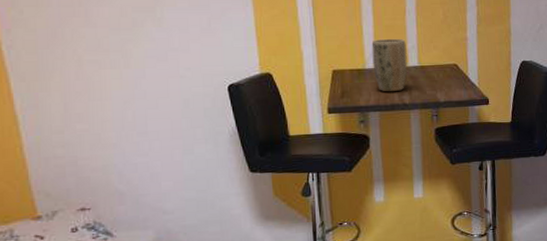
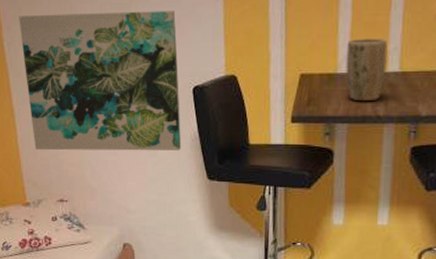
wall art: none [21,14,220,158] -> present [19,11,182,151]

